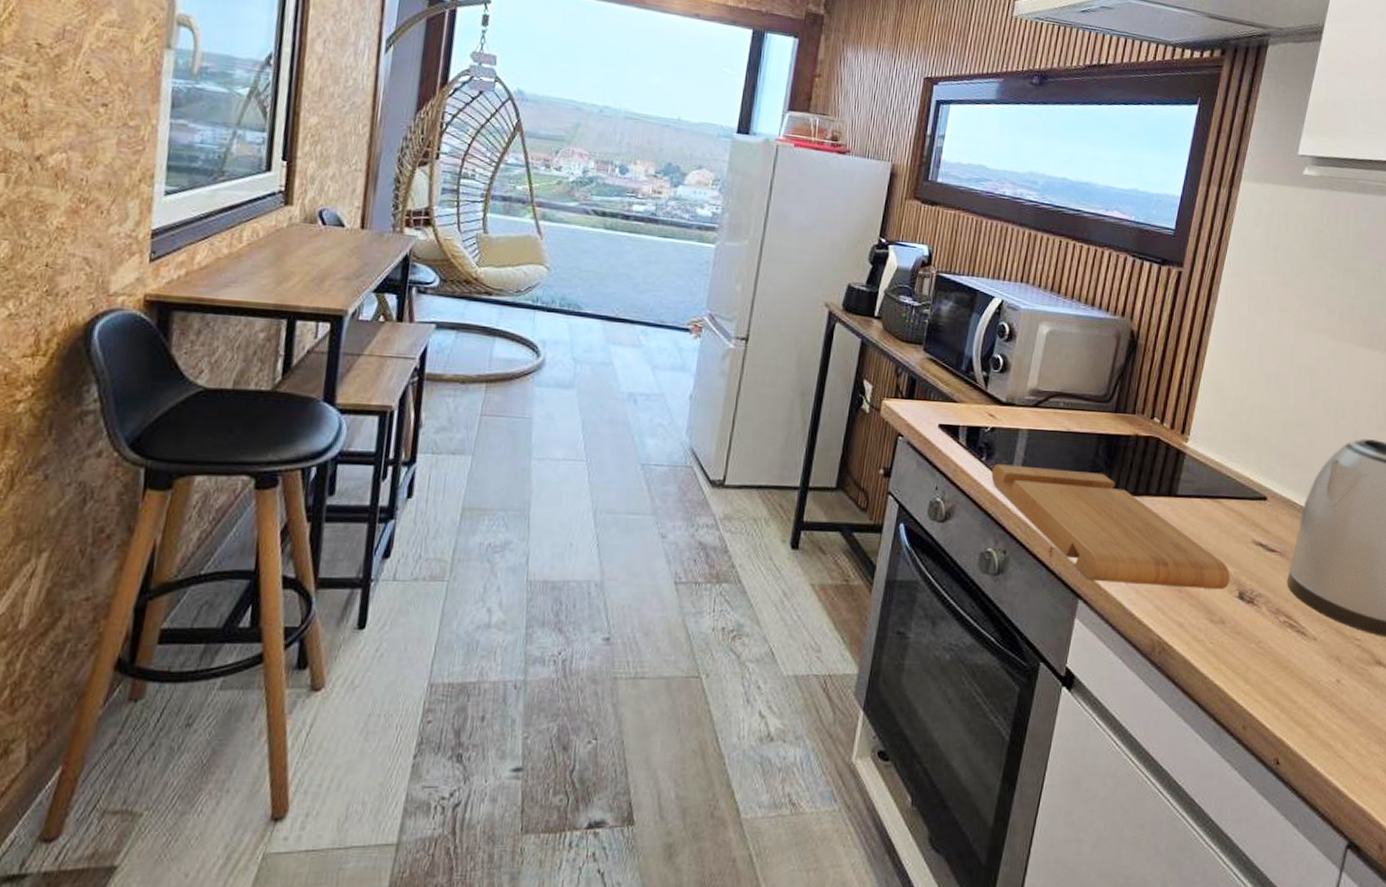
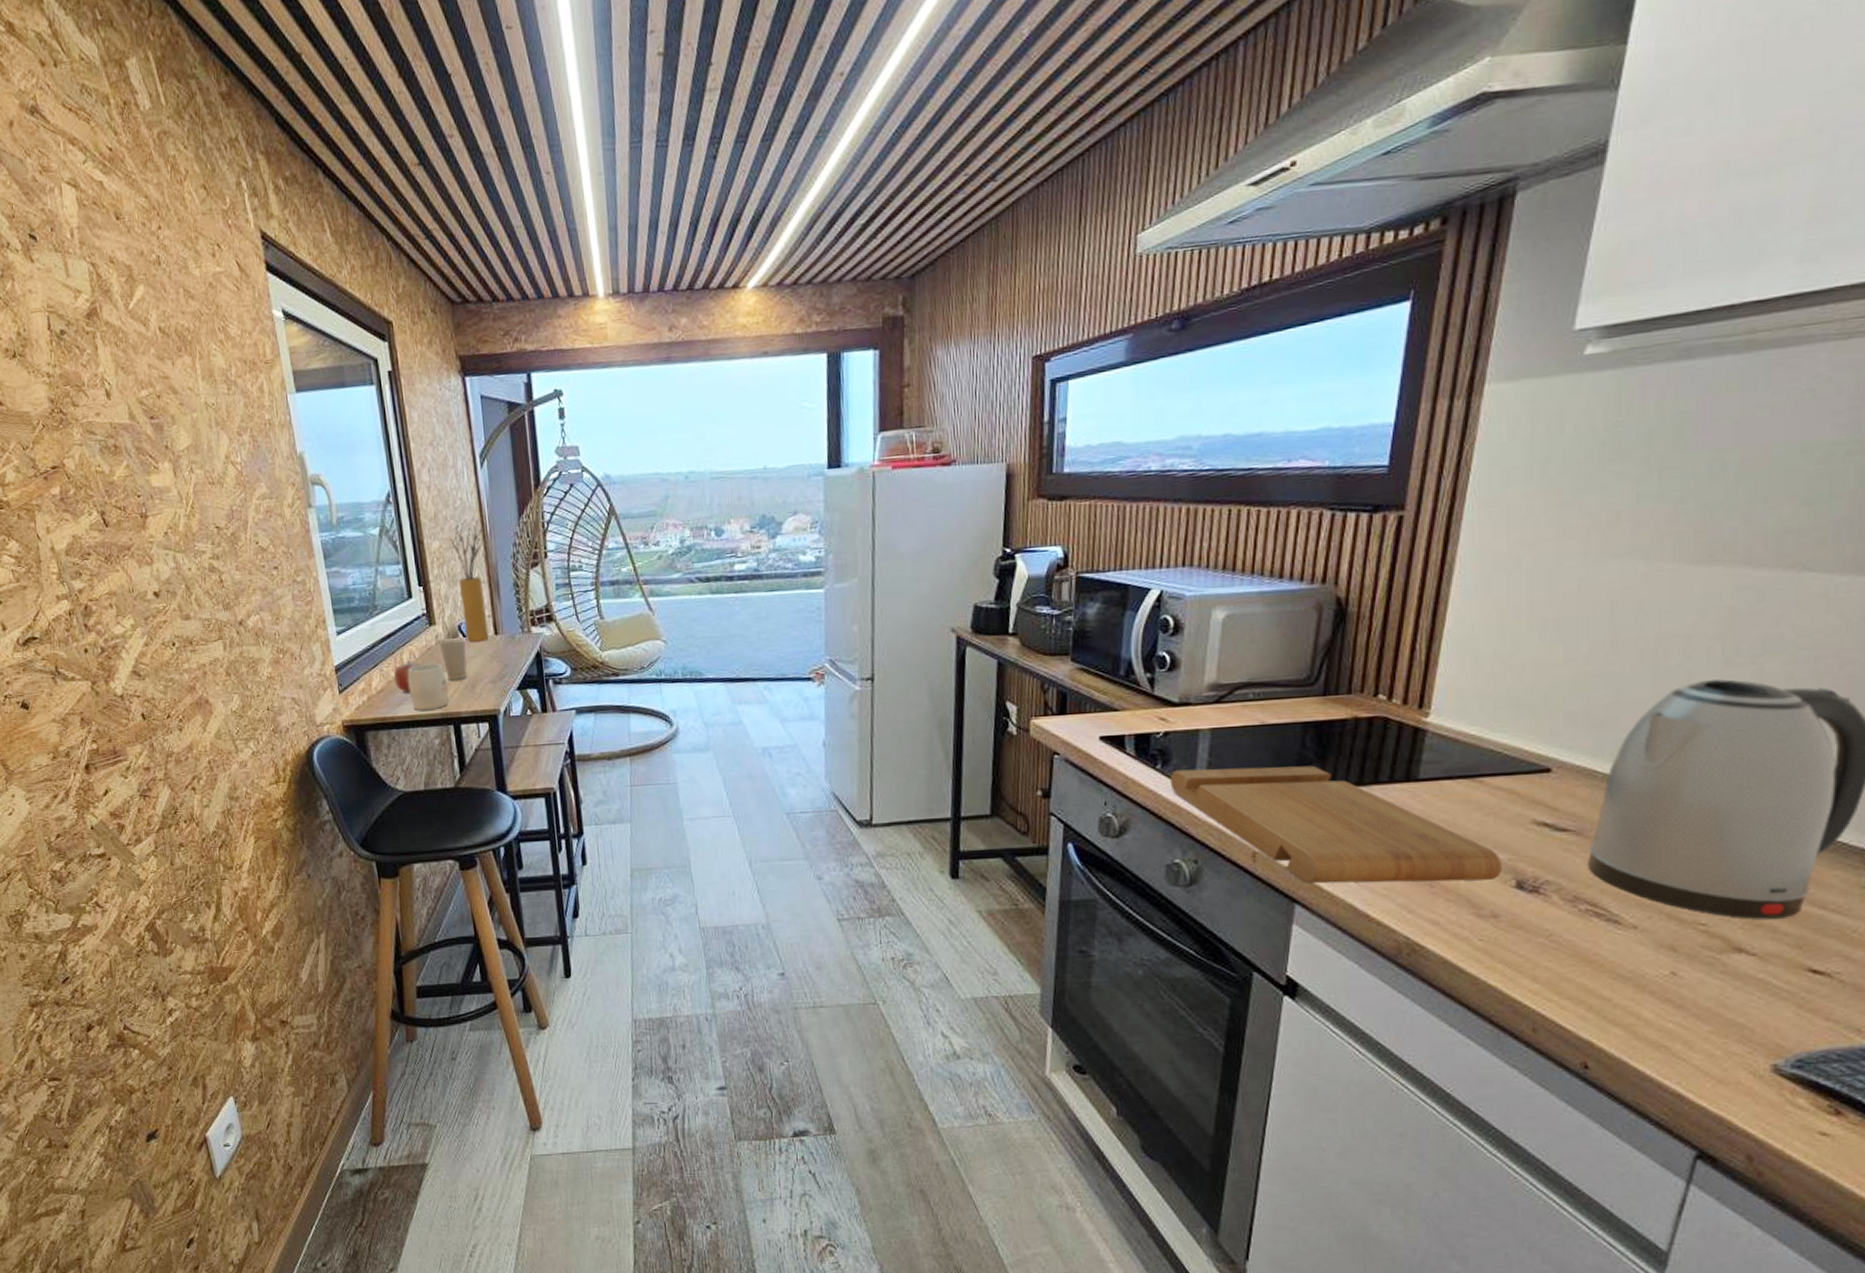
fruit: none [224,238,262,275] -> present [393,660,420,693]
mug: none [241,245,292,299] -> present [407,663,449,711]
cup: none [291,224,324,271] -> present [439,640,468,680]
vase: none [326,102,377,234] -> present [450,517,489,643]

